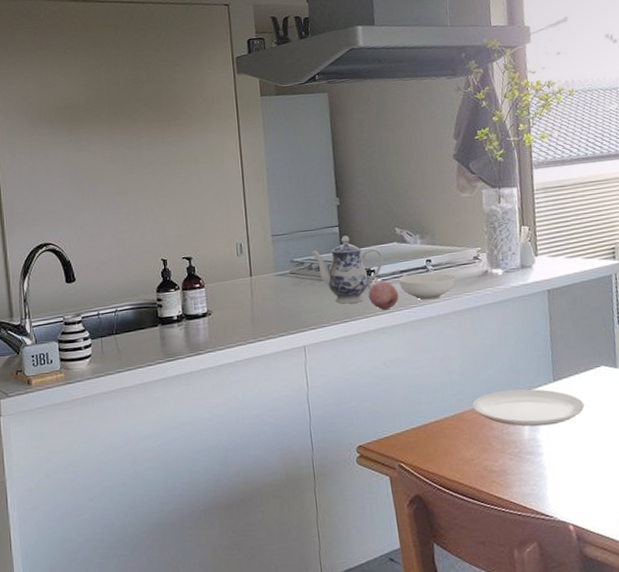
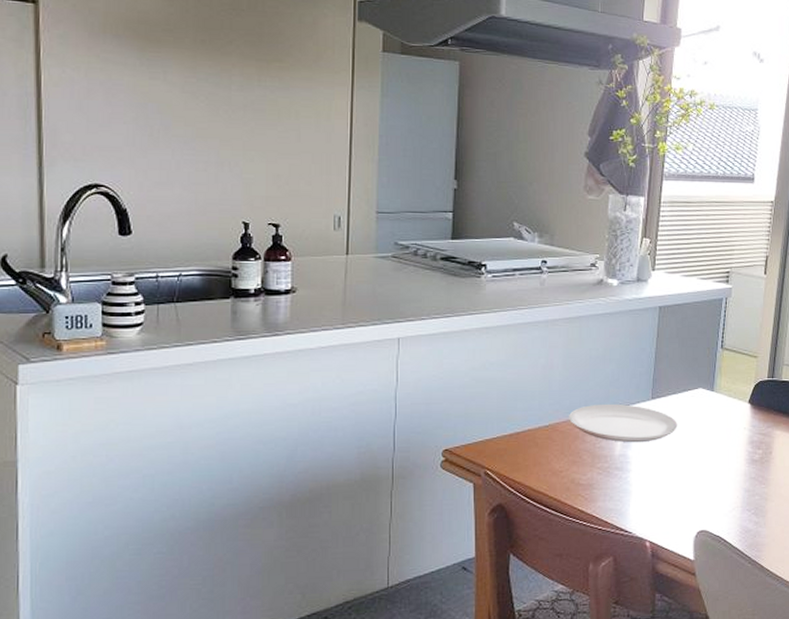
teapot: present [310,235,383,304] -> none [418,223,497,297]
fruit: present [368,280,399,311] -> none [475,276,508,309]
bowl: present [398,273,456,300] -> none [510,274,570,303]

